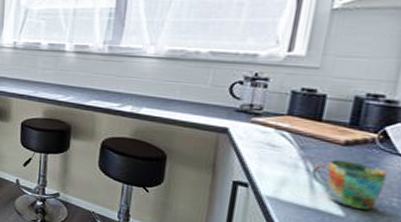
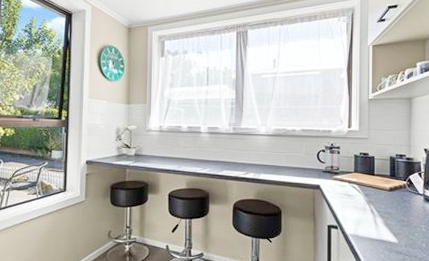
mug: present [310,159,388,210] -> none [374,202,416,236]

